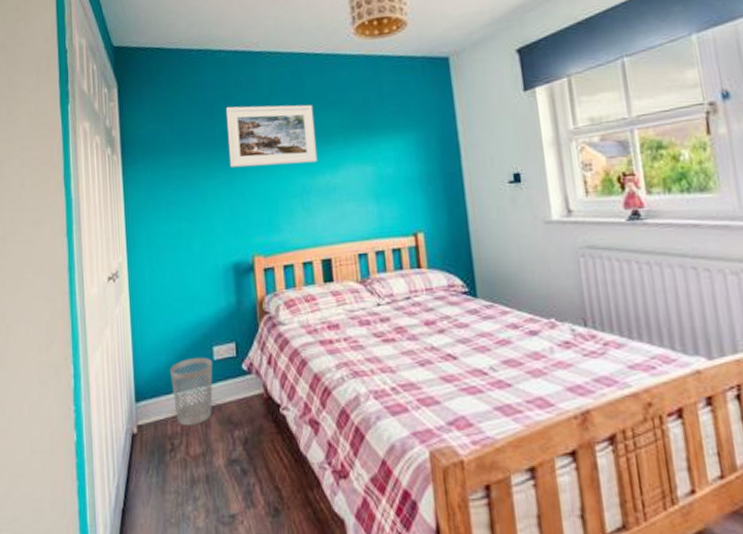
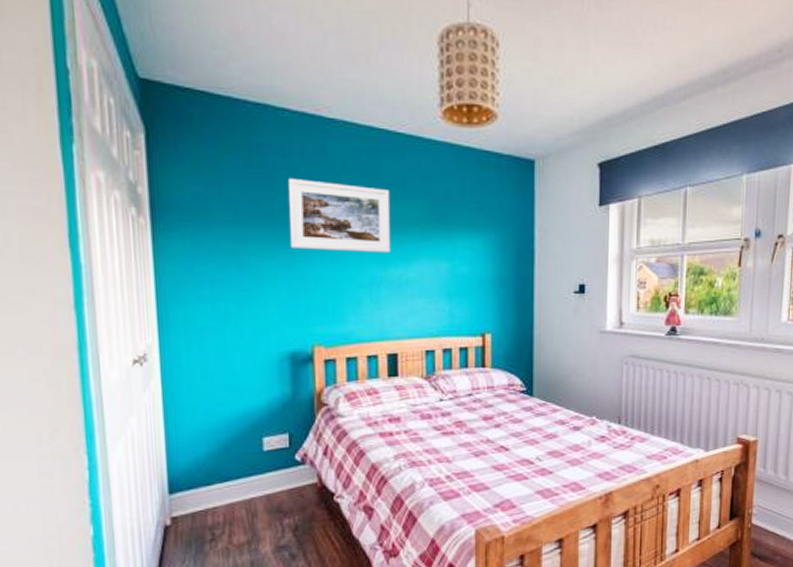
wastebasket: present [170,357,213,426] -> none [212,447,262,517]

